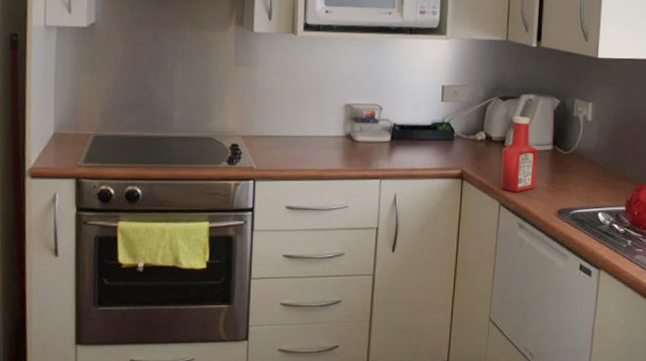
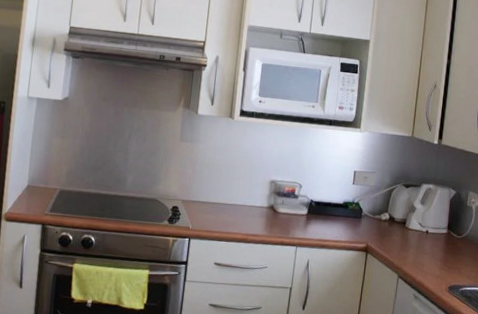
ketchup bottle: present [500,116,537,192] -> none [399,202,434,268]

